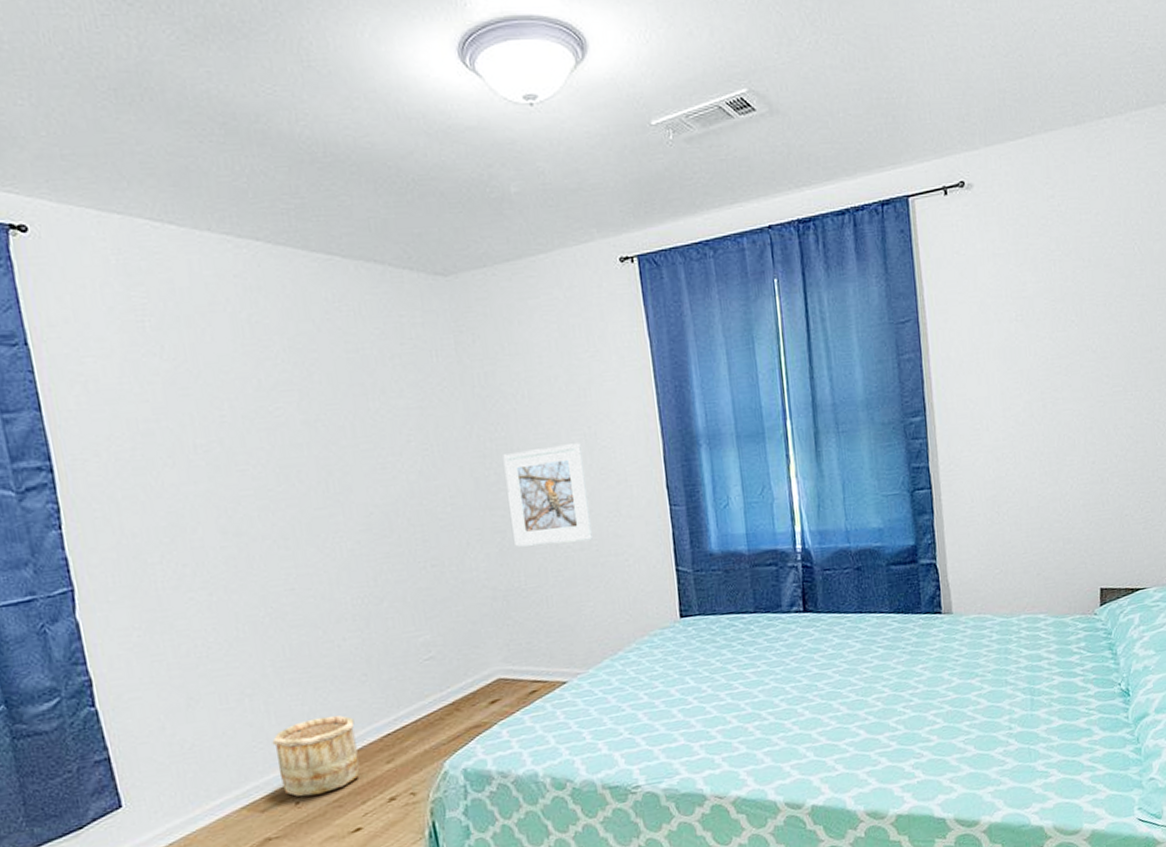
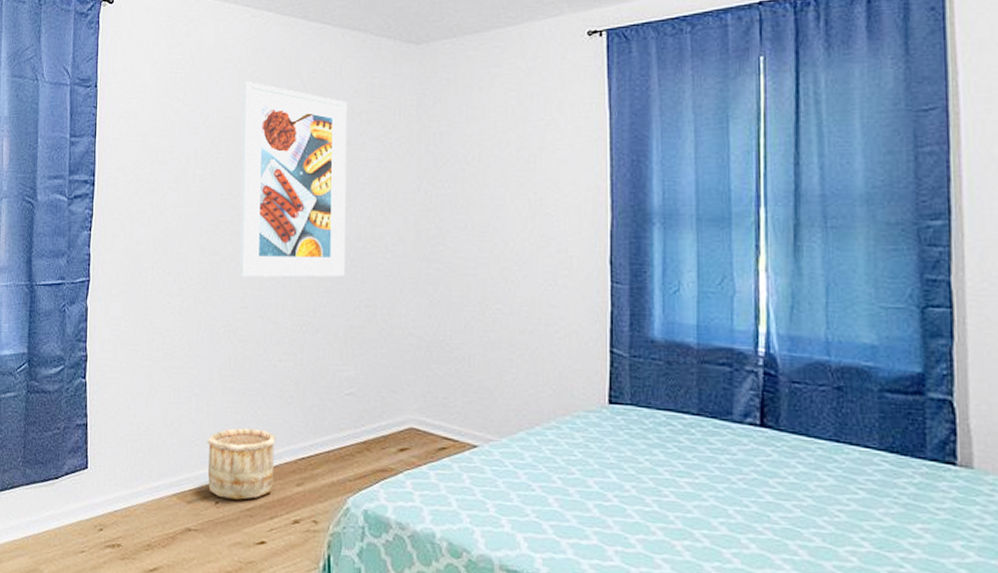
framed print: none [239,327,403,556] -> present [240,82,347,278]
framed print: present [503,443,593,547] -> none [446,207,524,305]

